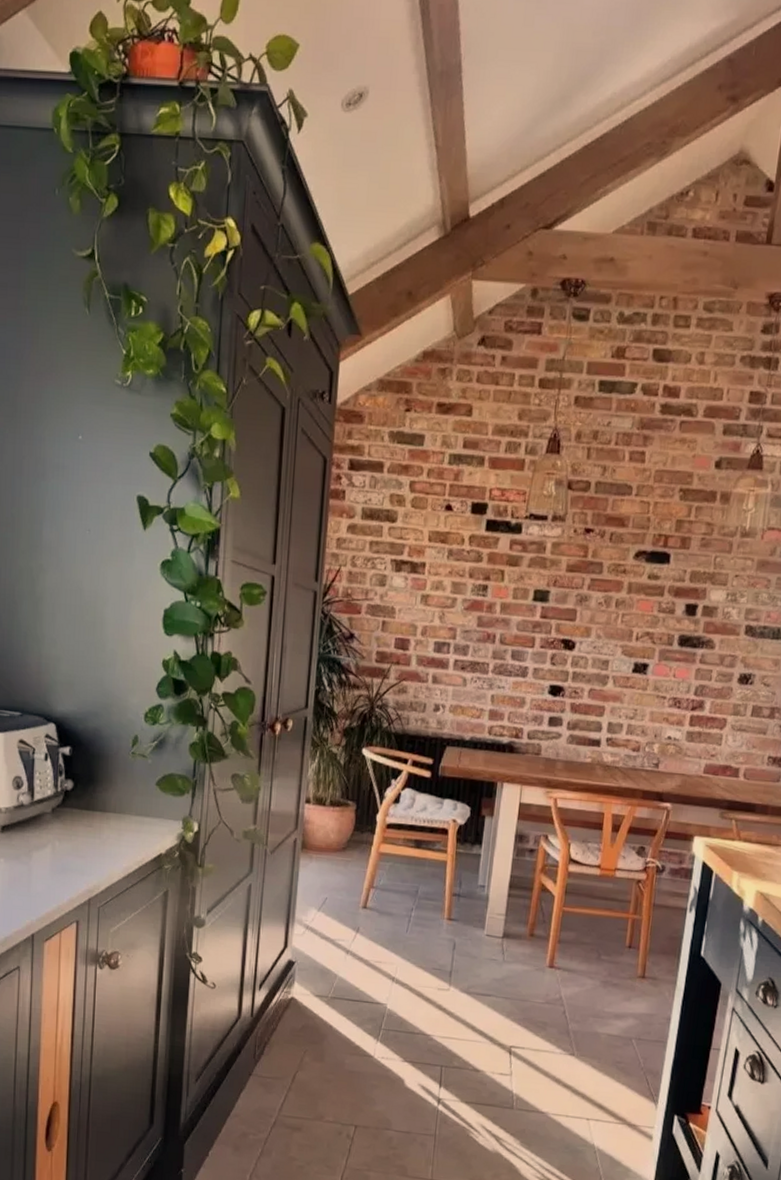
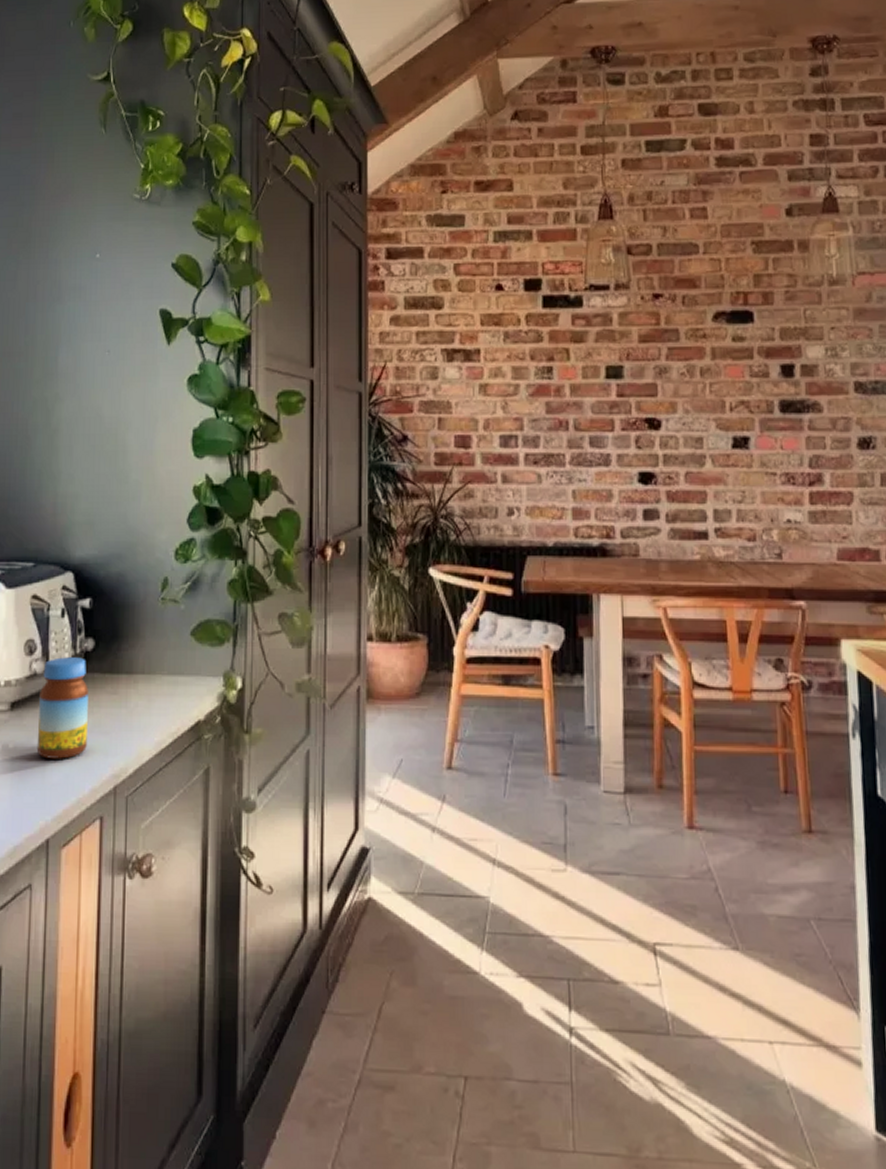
jar: none [23,793,68,874] -> present [36,657,88,759]

